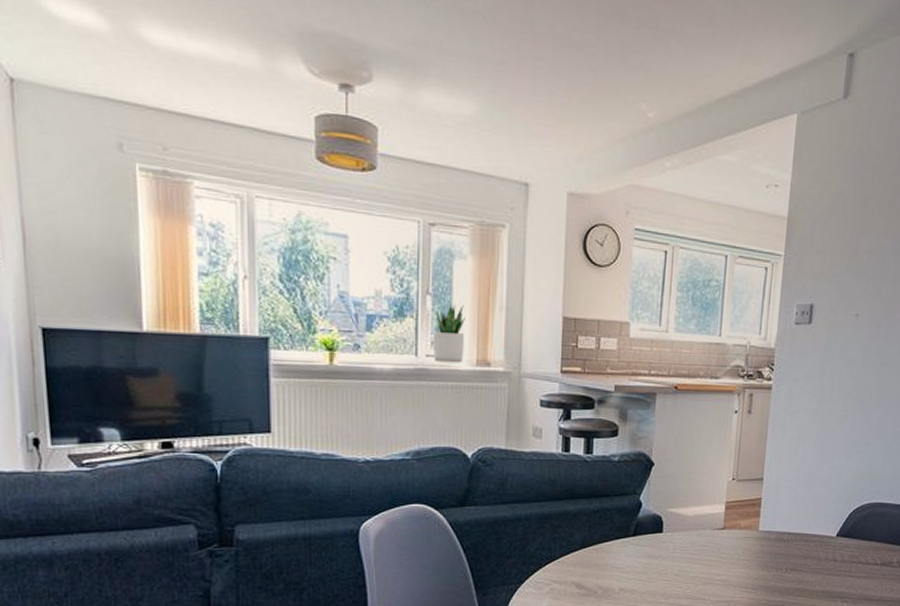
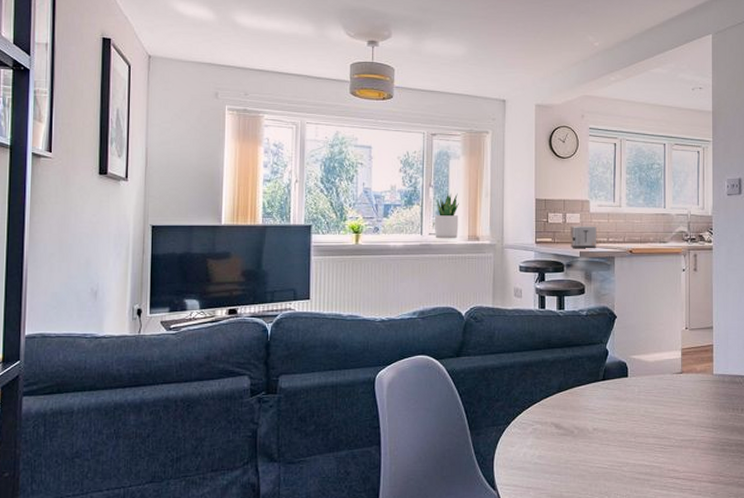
toaster: none [604,353,637,383] -> present [570,225,597,249]

